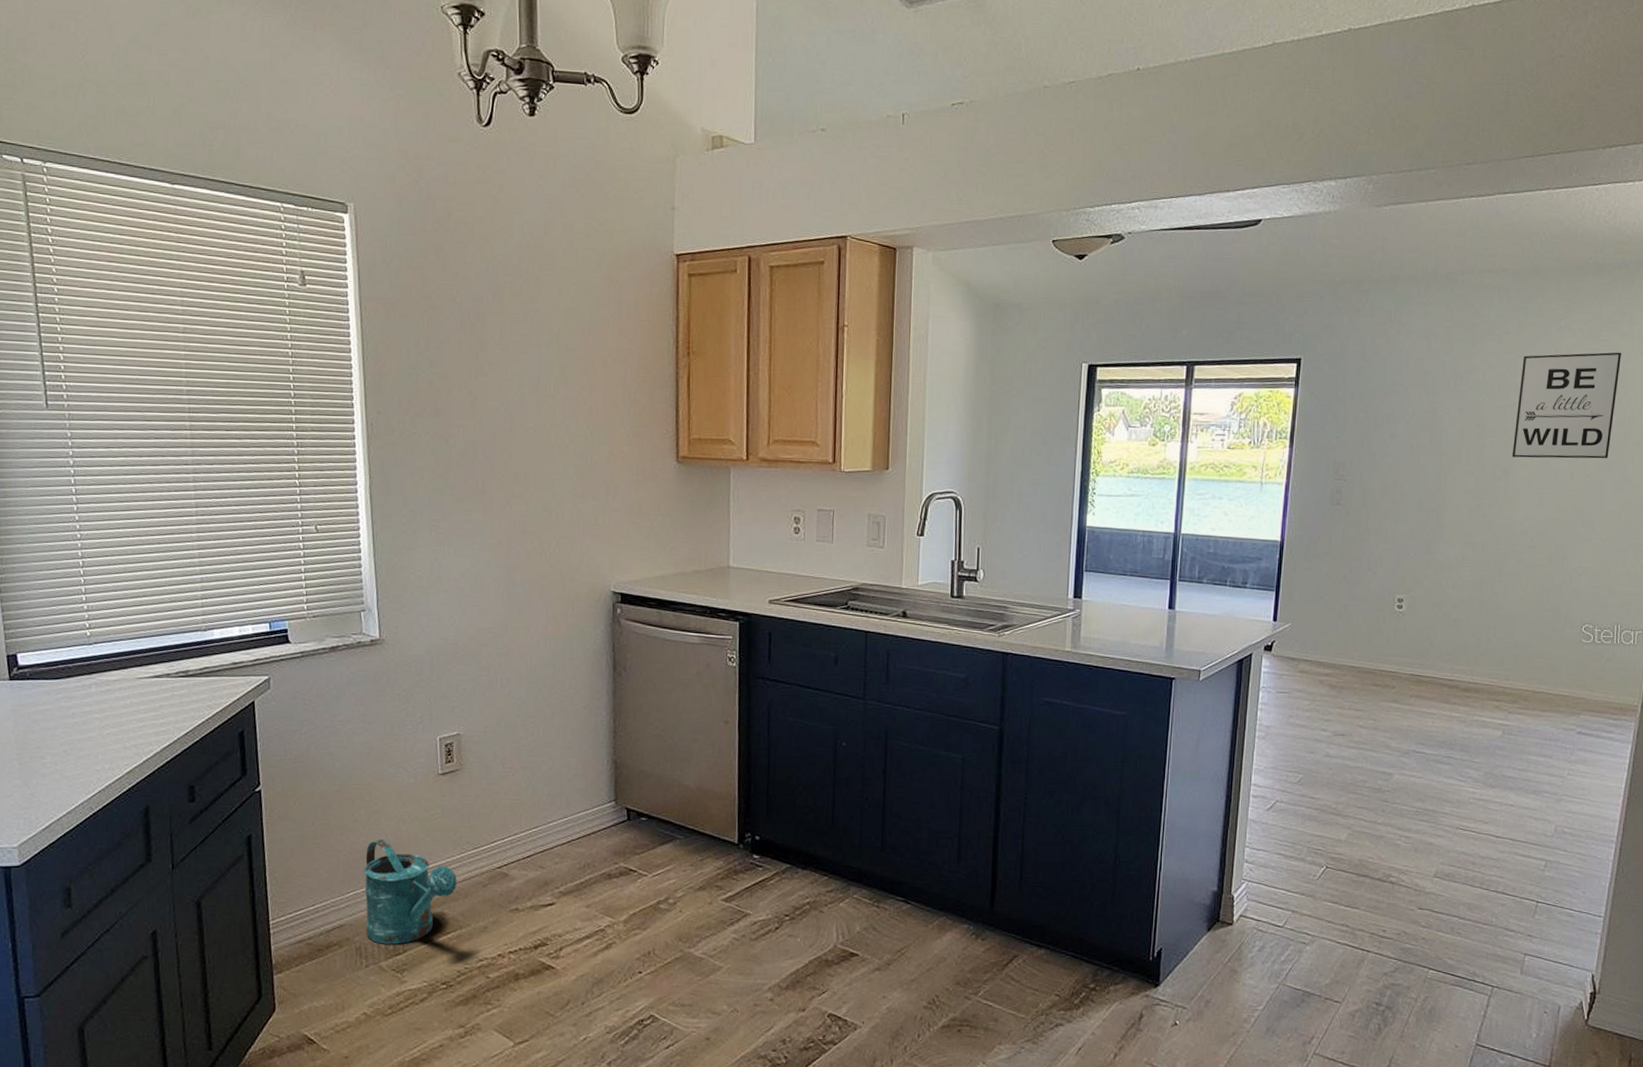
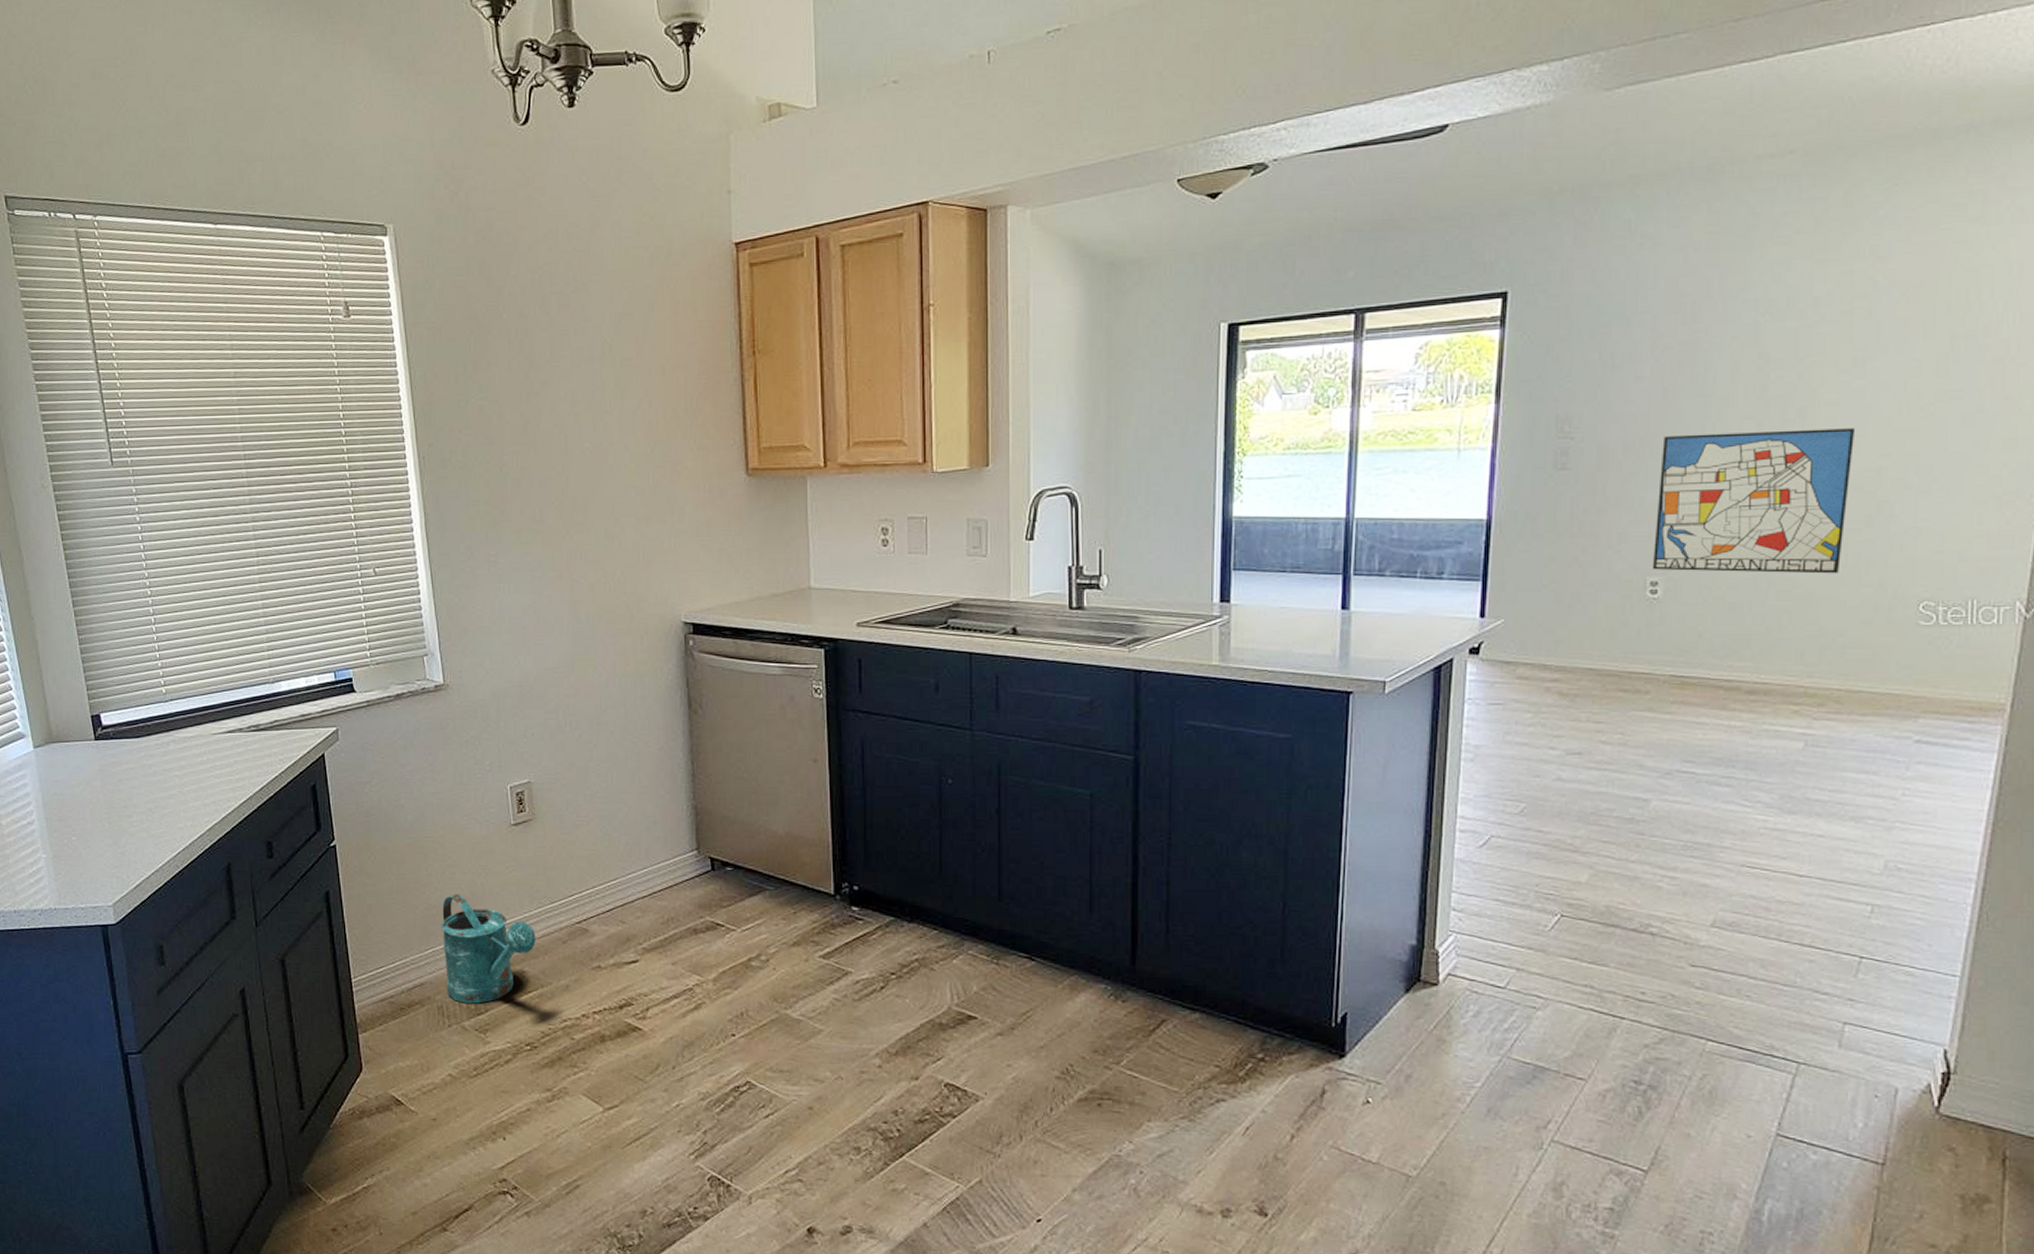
wall art: none [1399,483,1543,599] -> present [1652,428,1856,574]
wall art: present [1512,352,1622,459] -> none [1809,242,1972,393]

